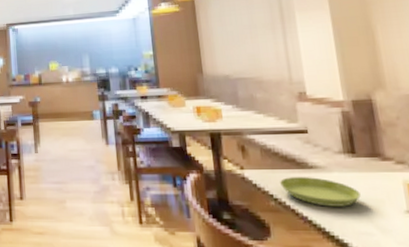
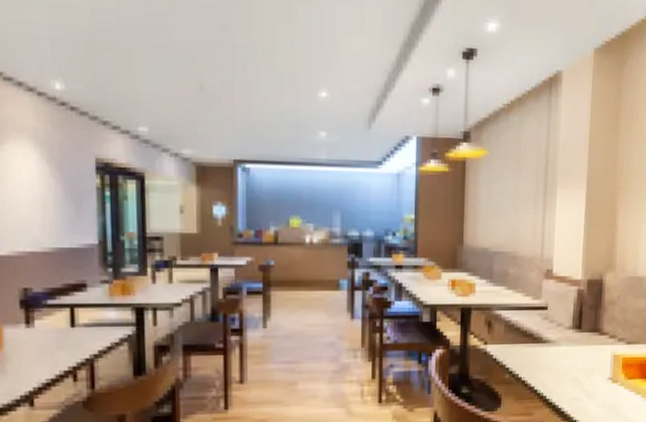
saucer: present [279,177,361,207] -> none [516,351,578,377]

